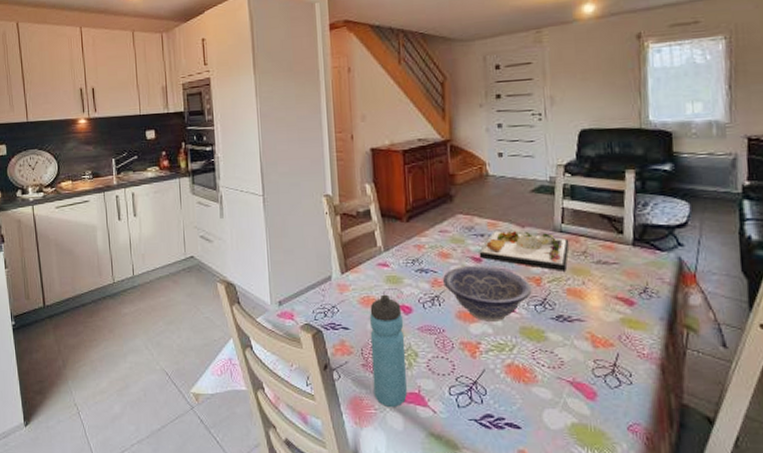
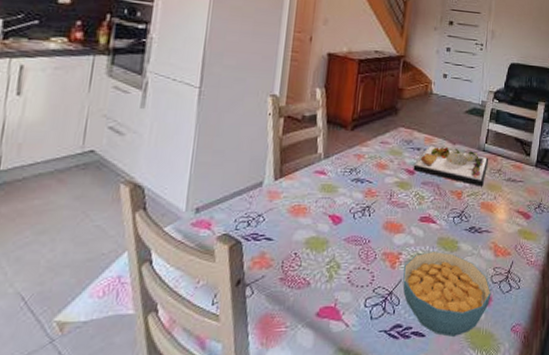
water bottle: present [369,294,407,407] -> none [287,203,332,323]
decorative bowl: present [443,265,532,321] -> none [376,177,453,232]
cereal bowl: none [486,340,596,431] -> present [403,250,492,337]

